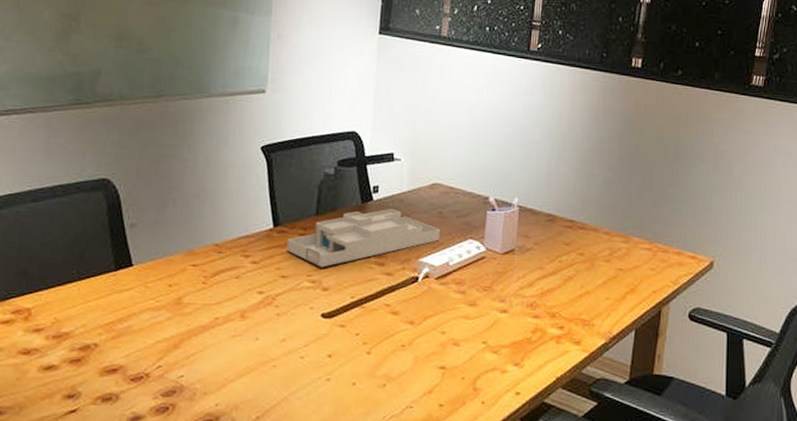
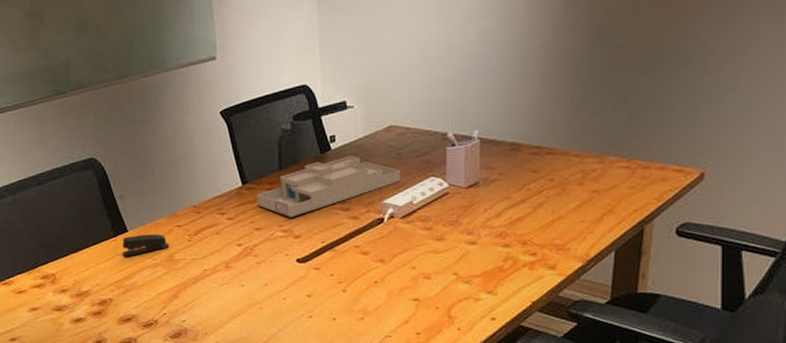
stapler: none [121,271,180,296] -> present [122,234,170,257]

